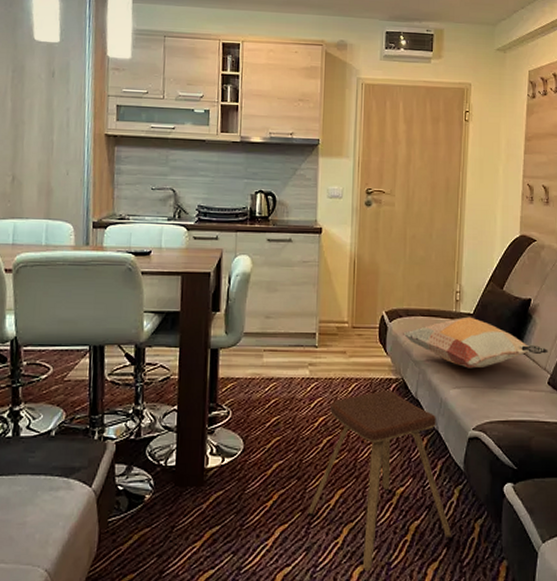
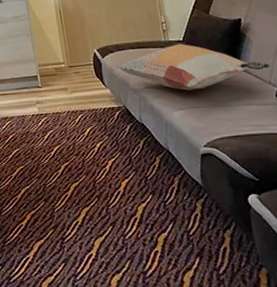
music stool: present [307,390,451,572] -> none [59,118,202,280]

